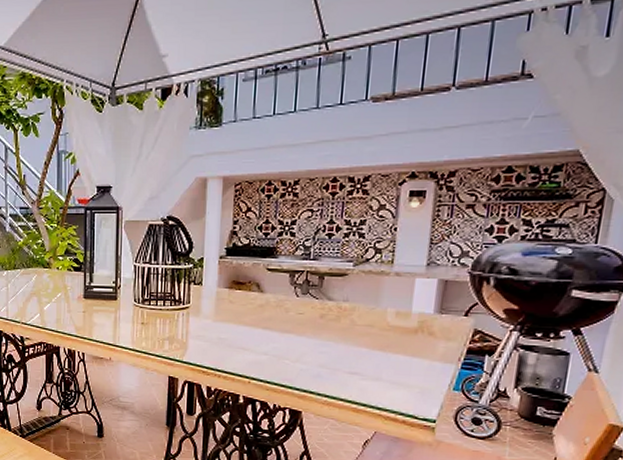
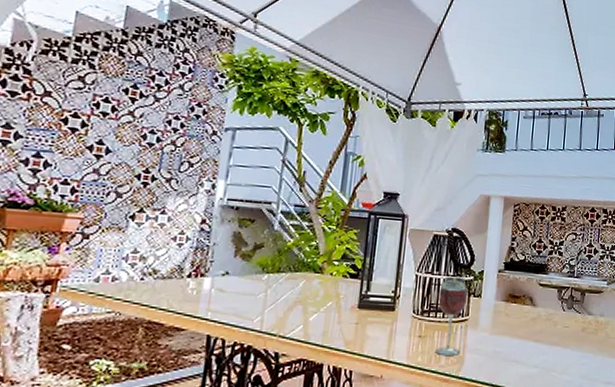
wineglass: none [158,265,188,341] -> present [436,276,468,355]

